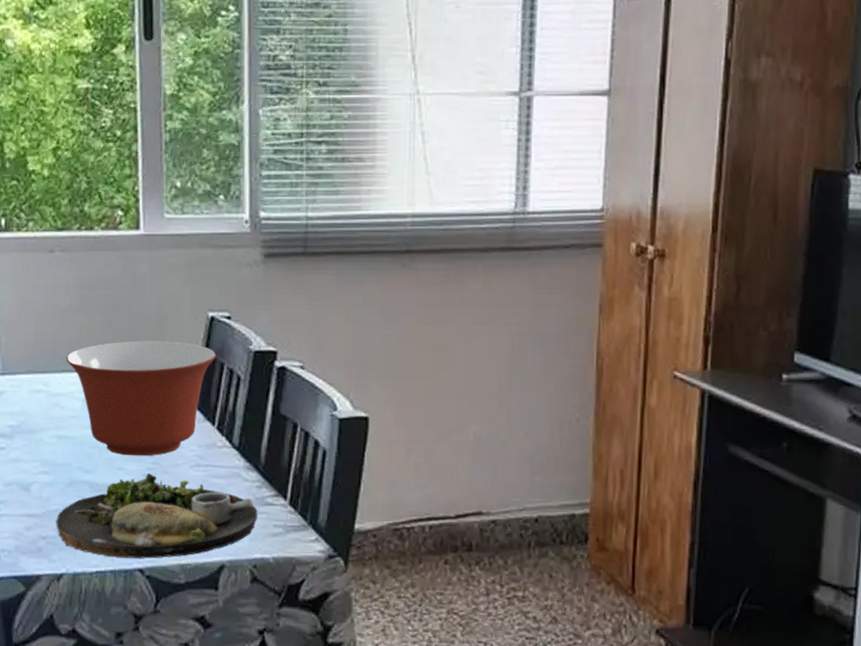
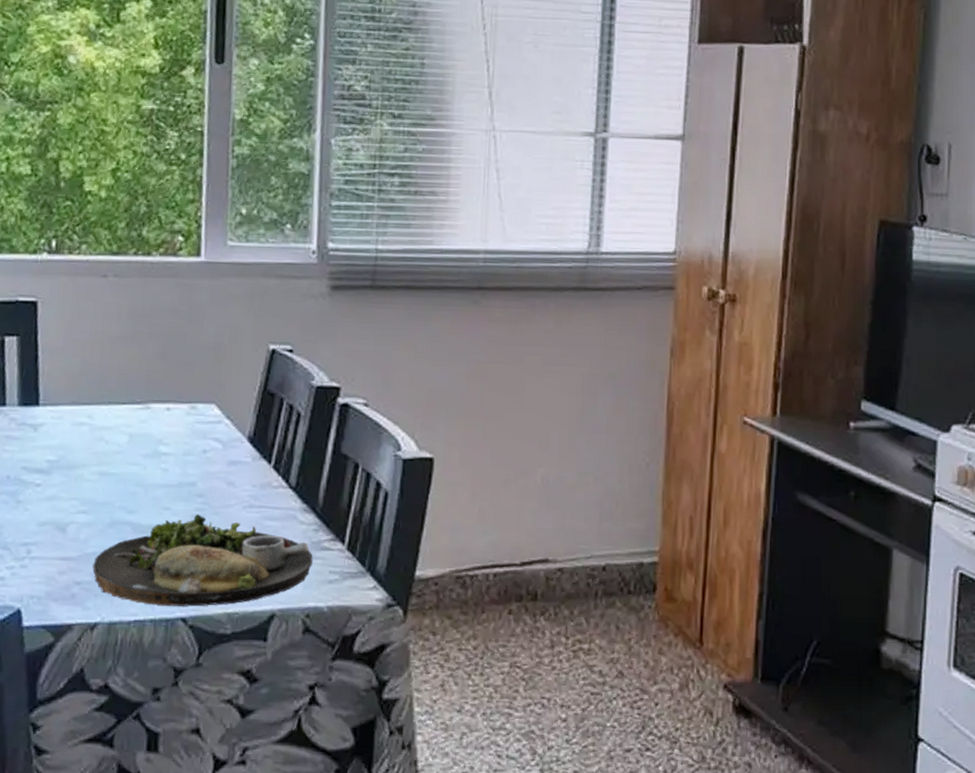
mixing bowl: present [66,341,217,456] -> none [114,373,276,496]

